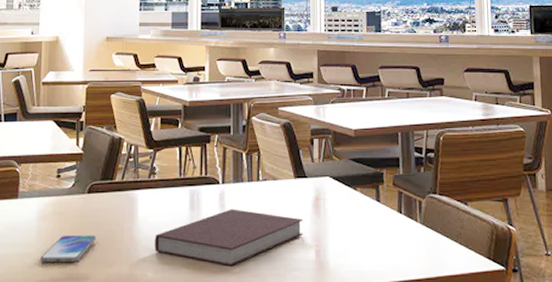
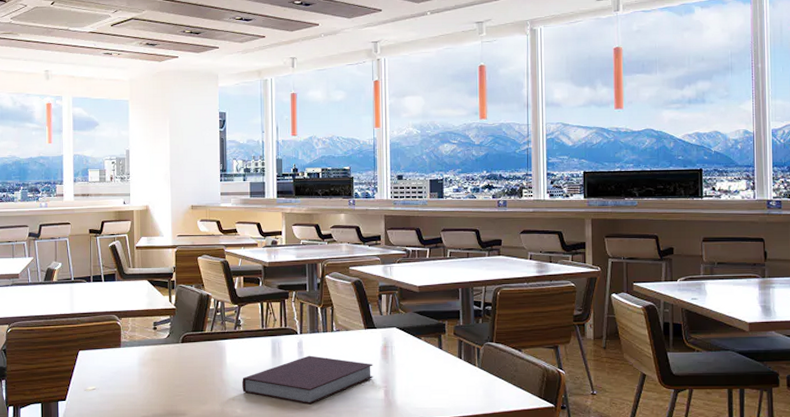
smartphone: present [40,235,96,262] -> none [143,378,191,401]

